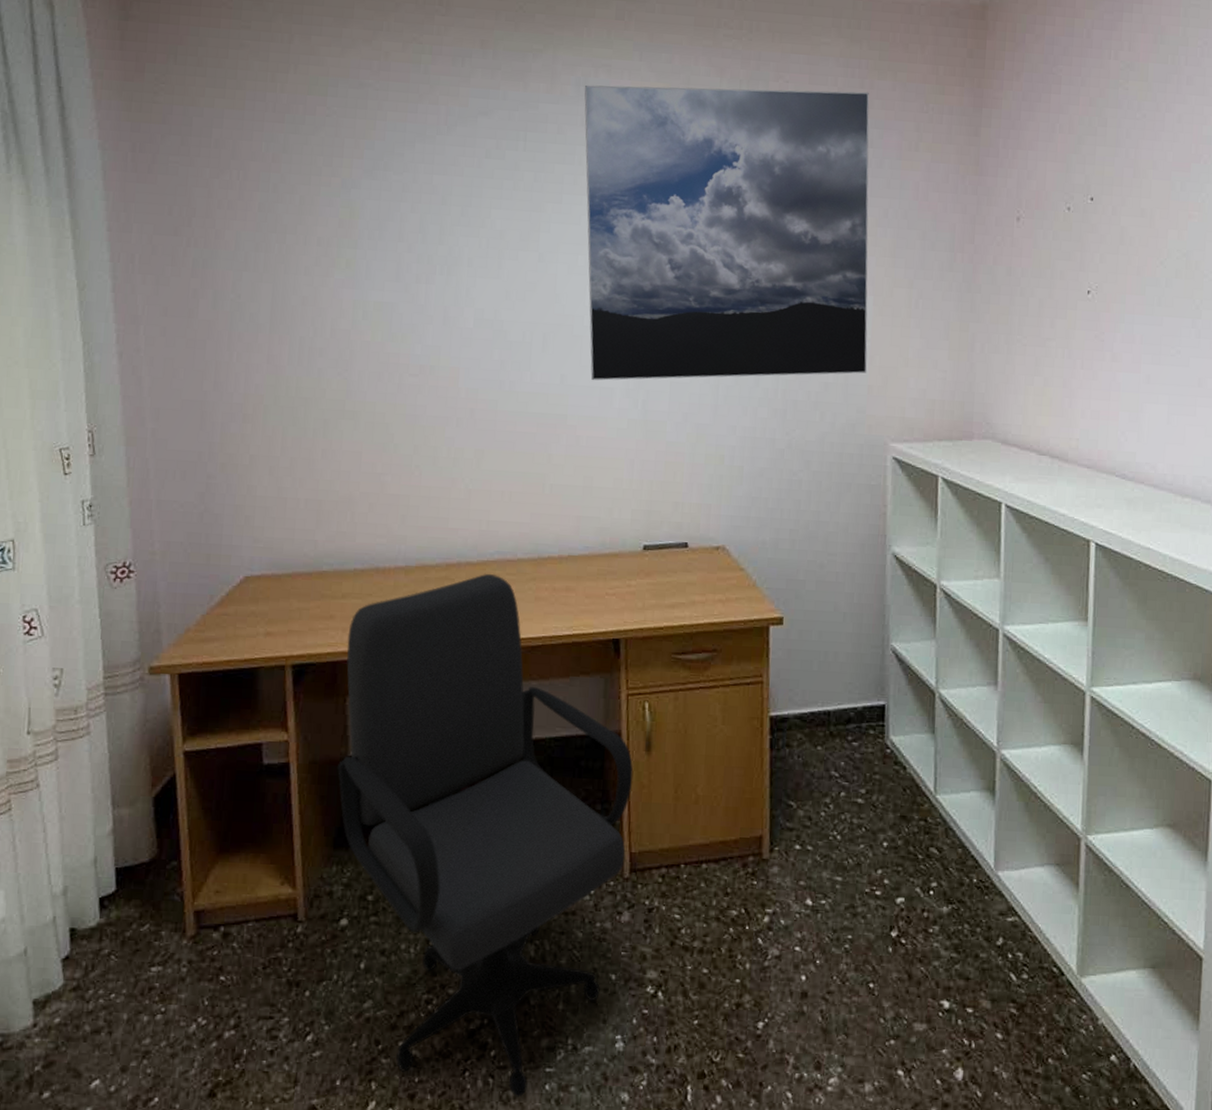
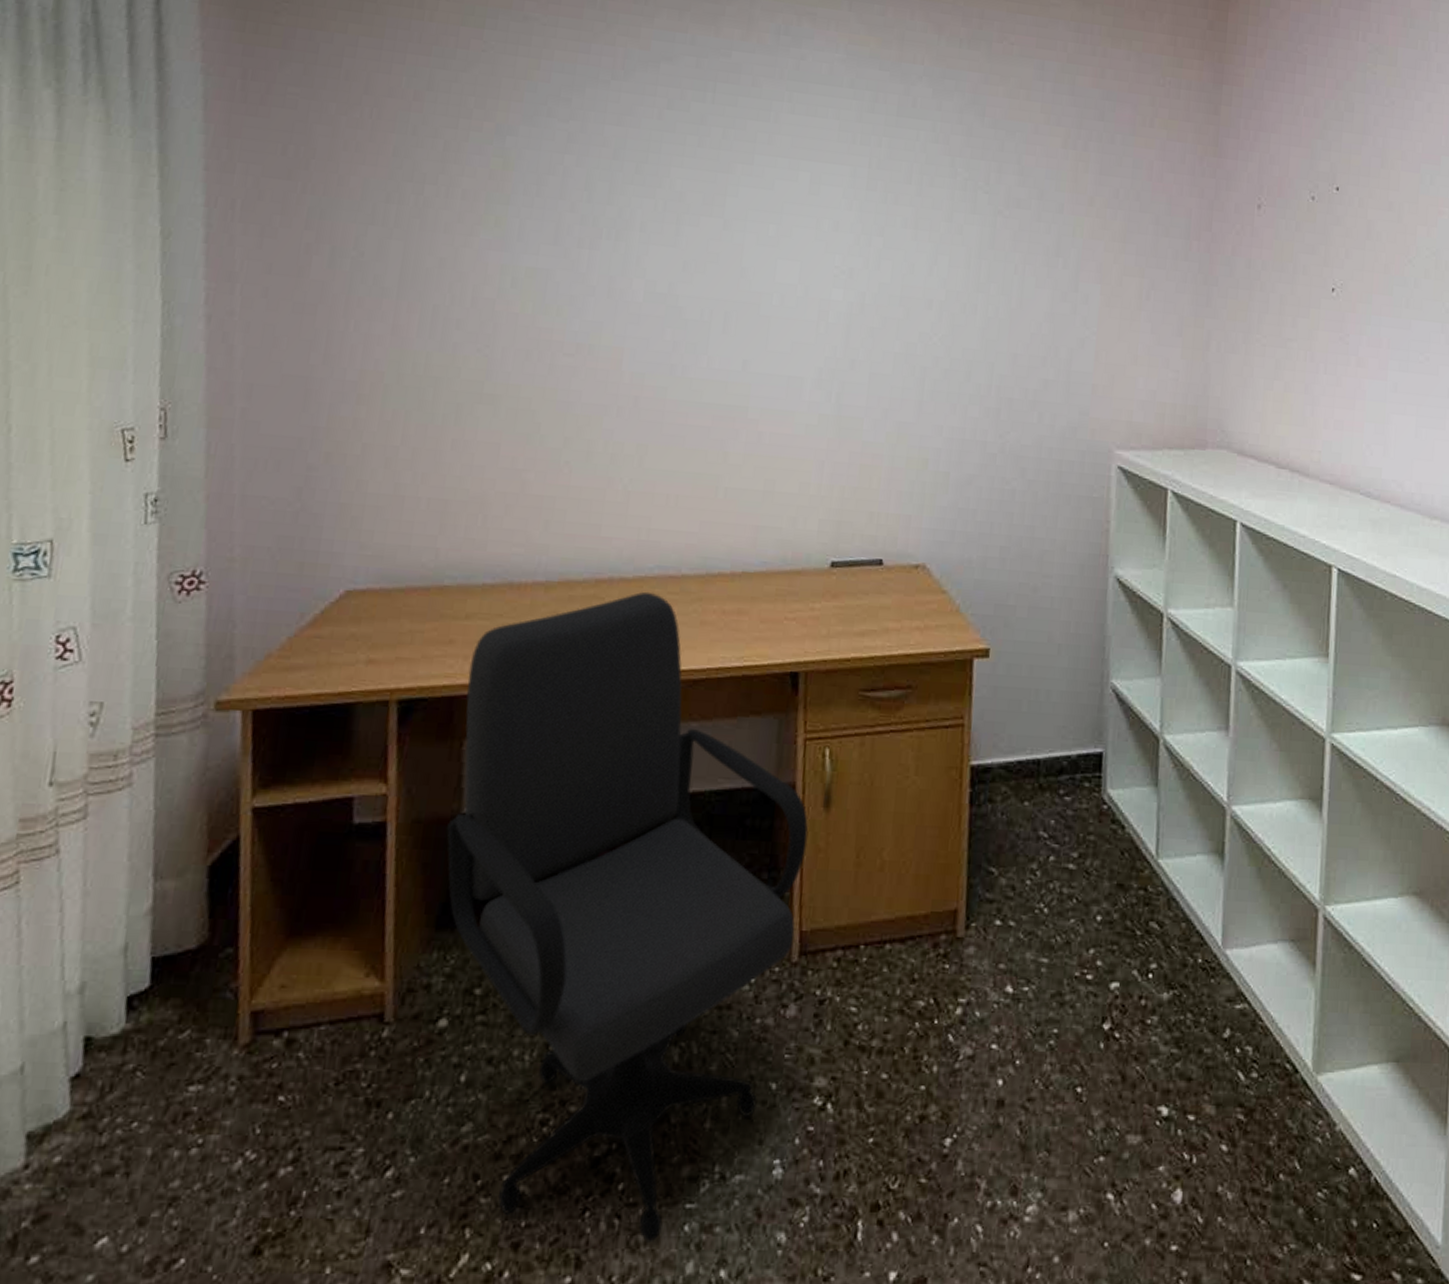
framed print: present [584,85,870,381] -> none [777,33,1102,371]

